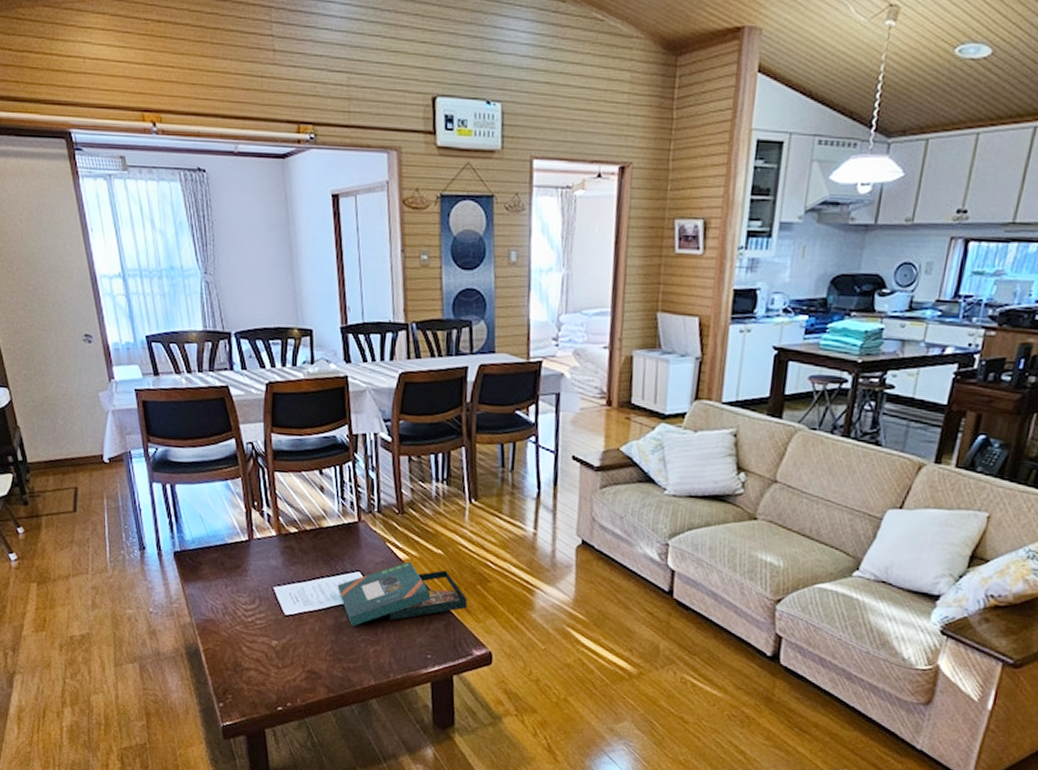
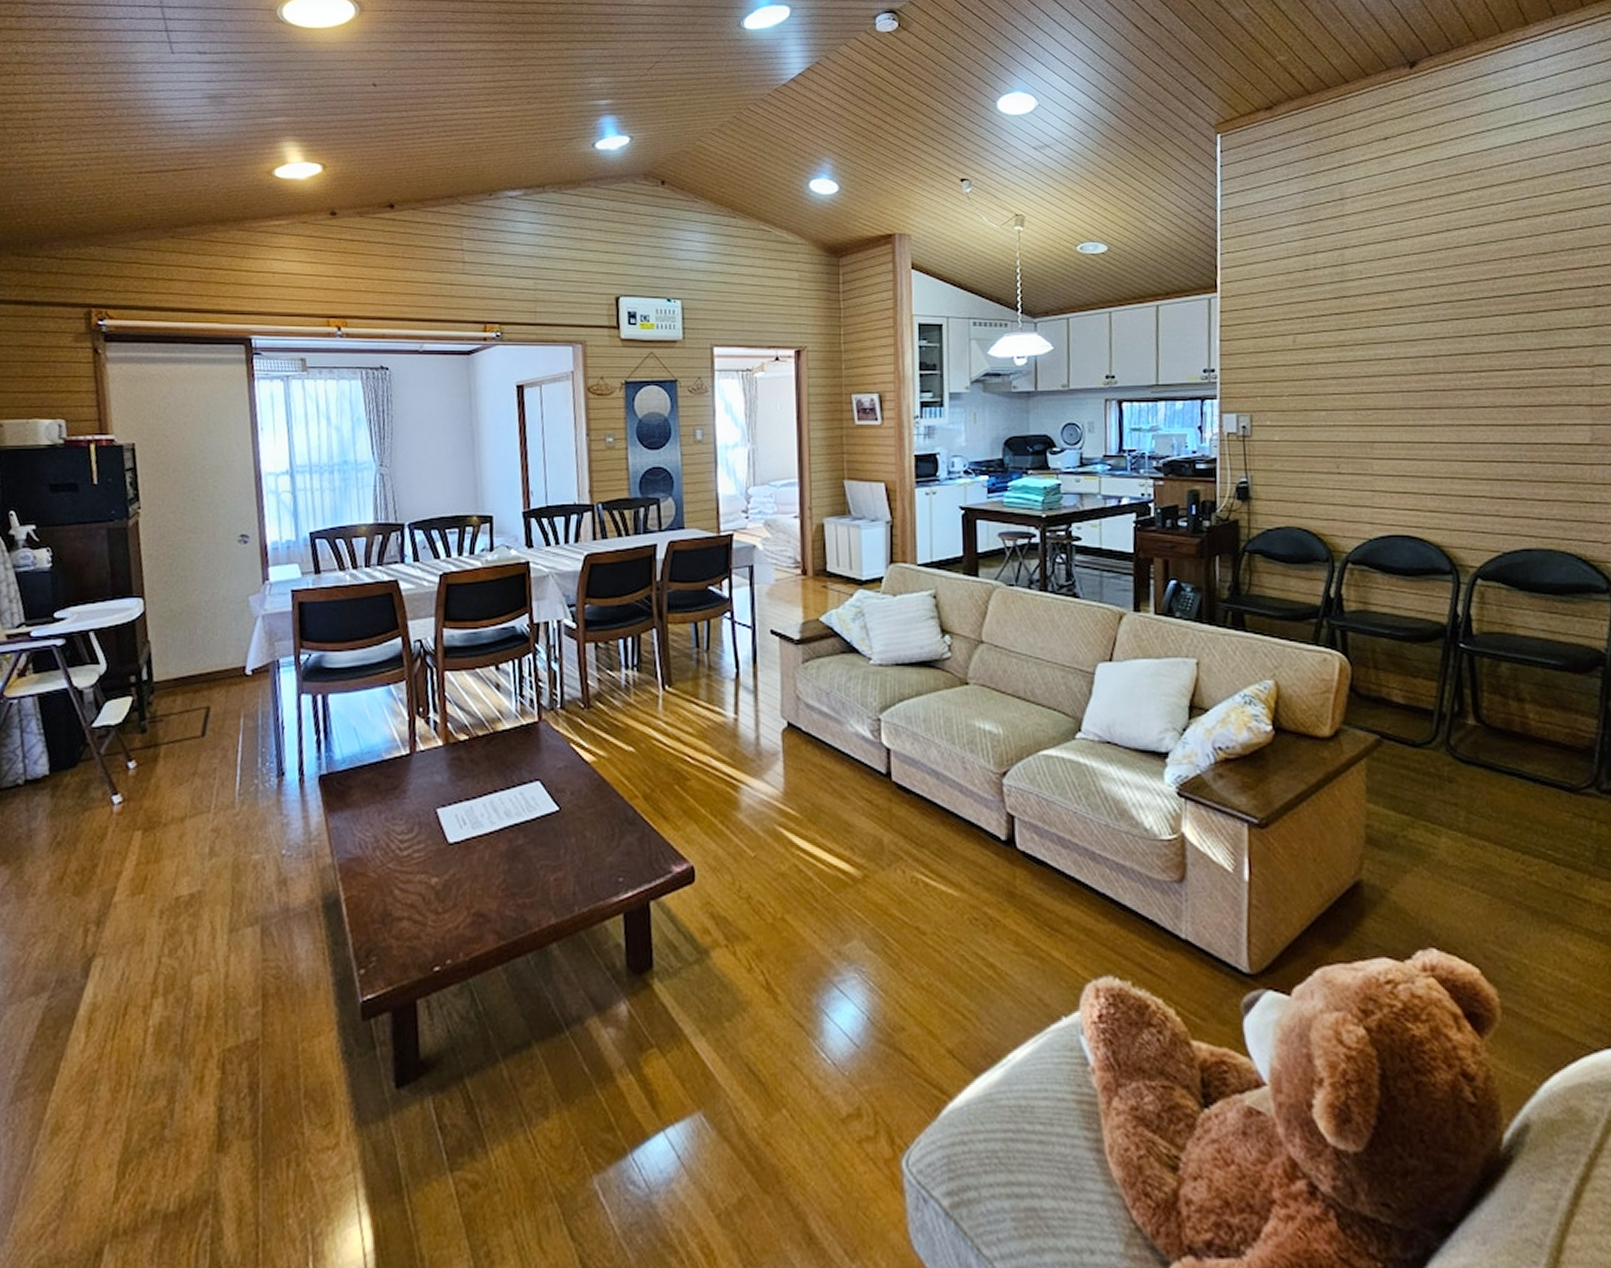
board game: present [337,561,468,627] -> none [513,763,664,850]

